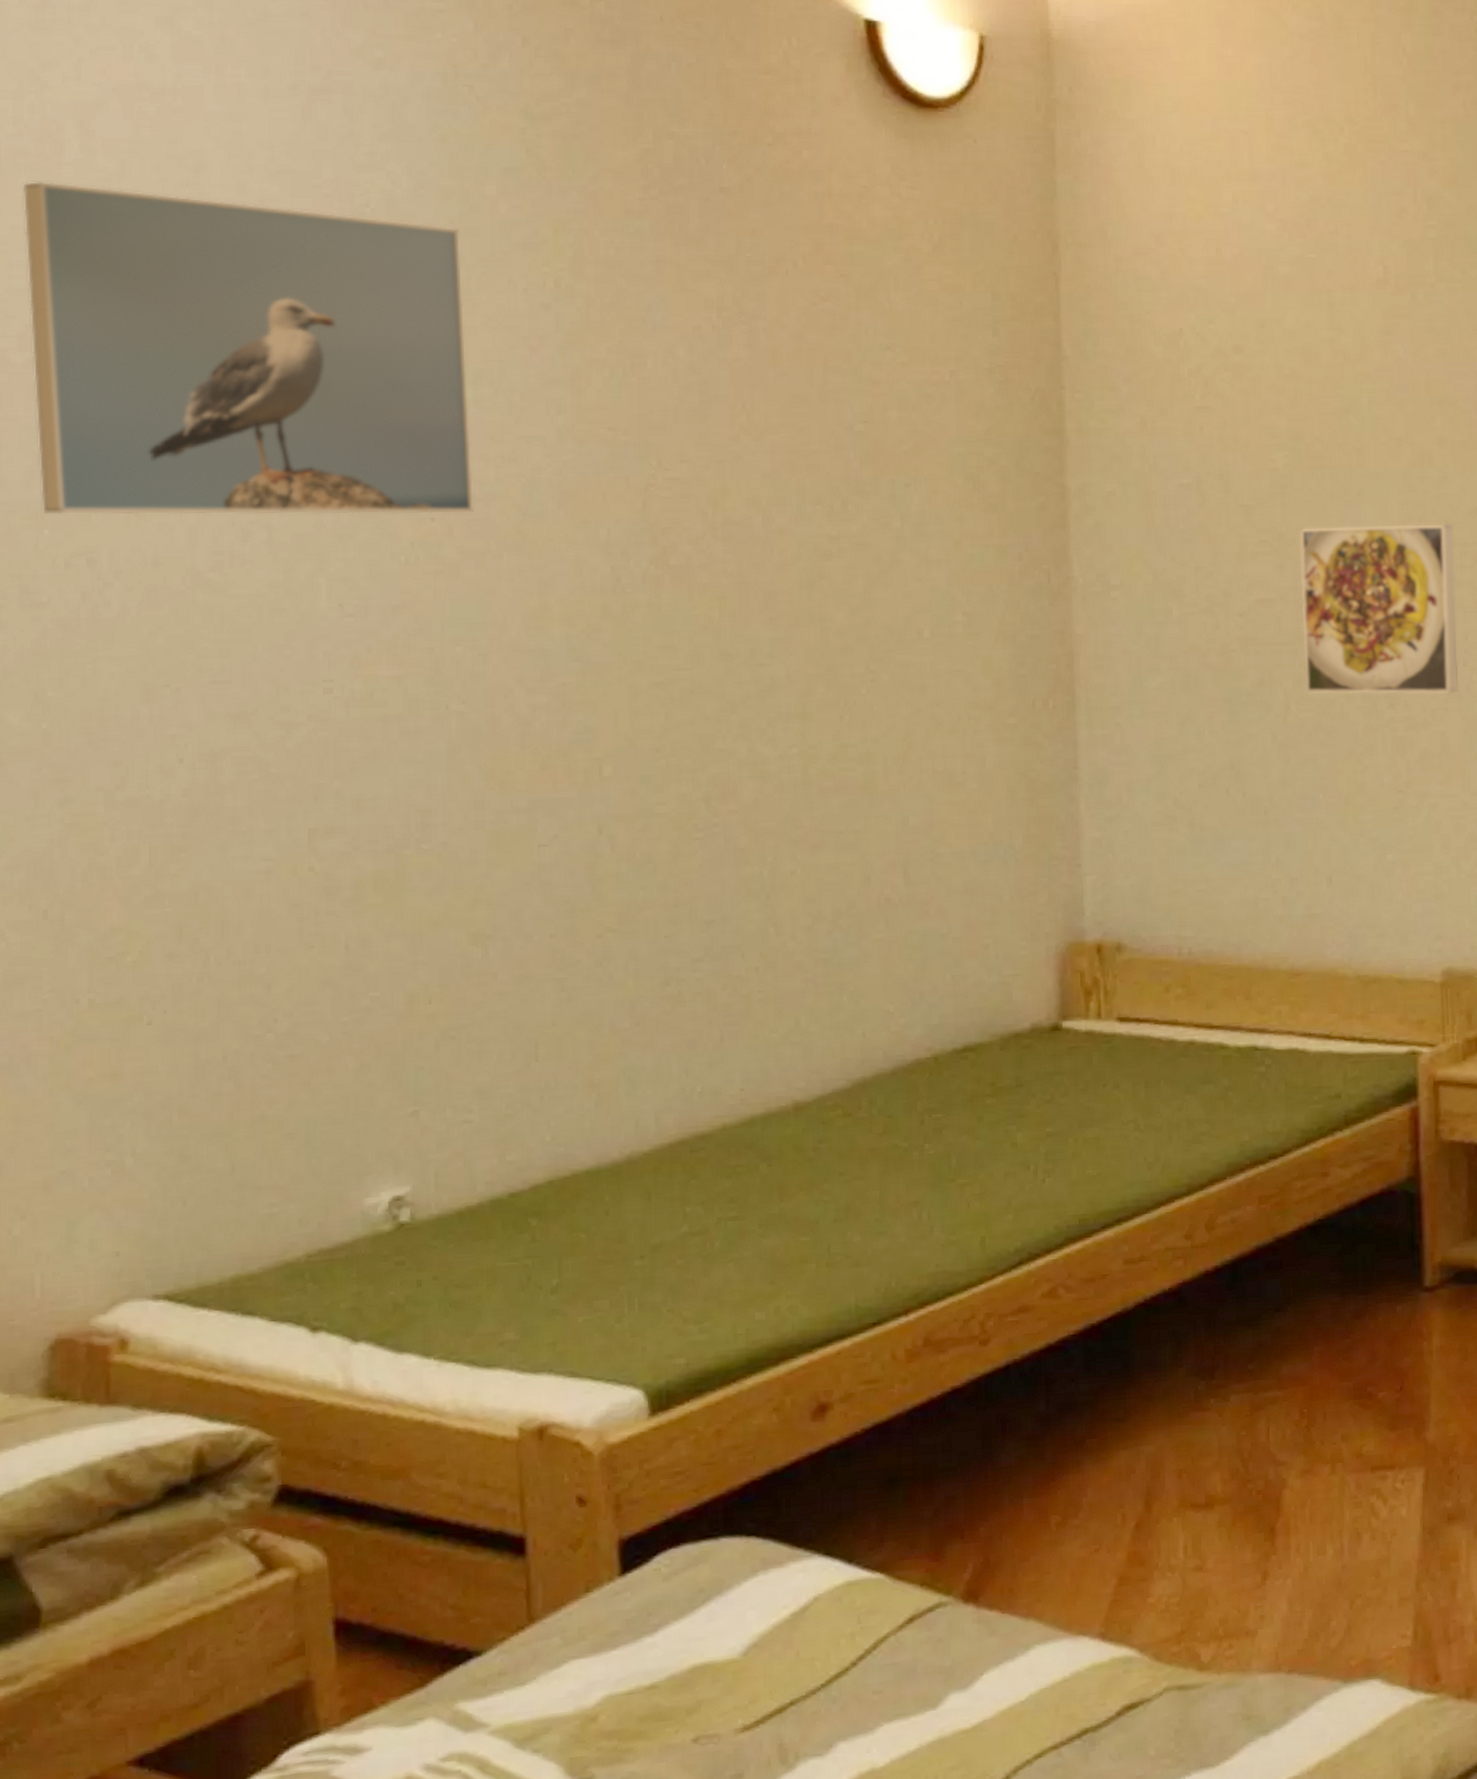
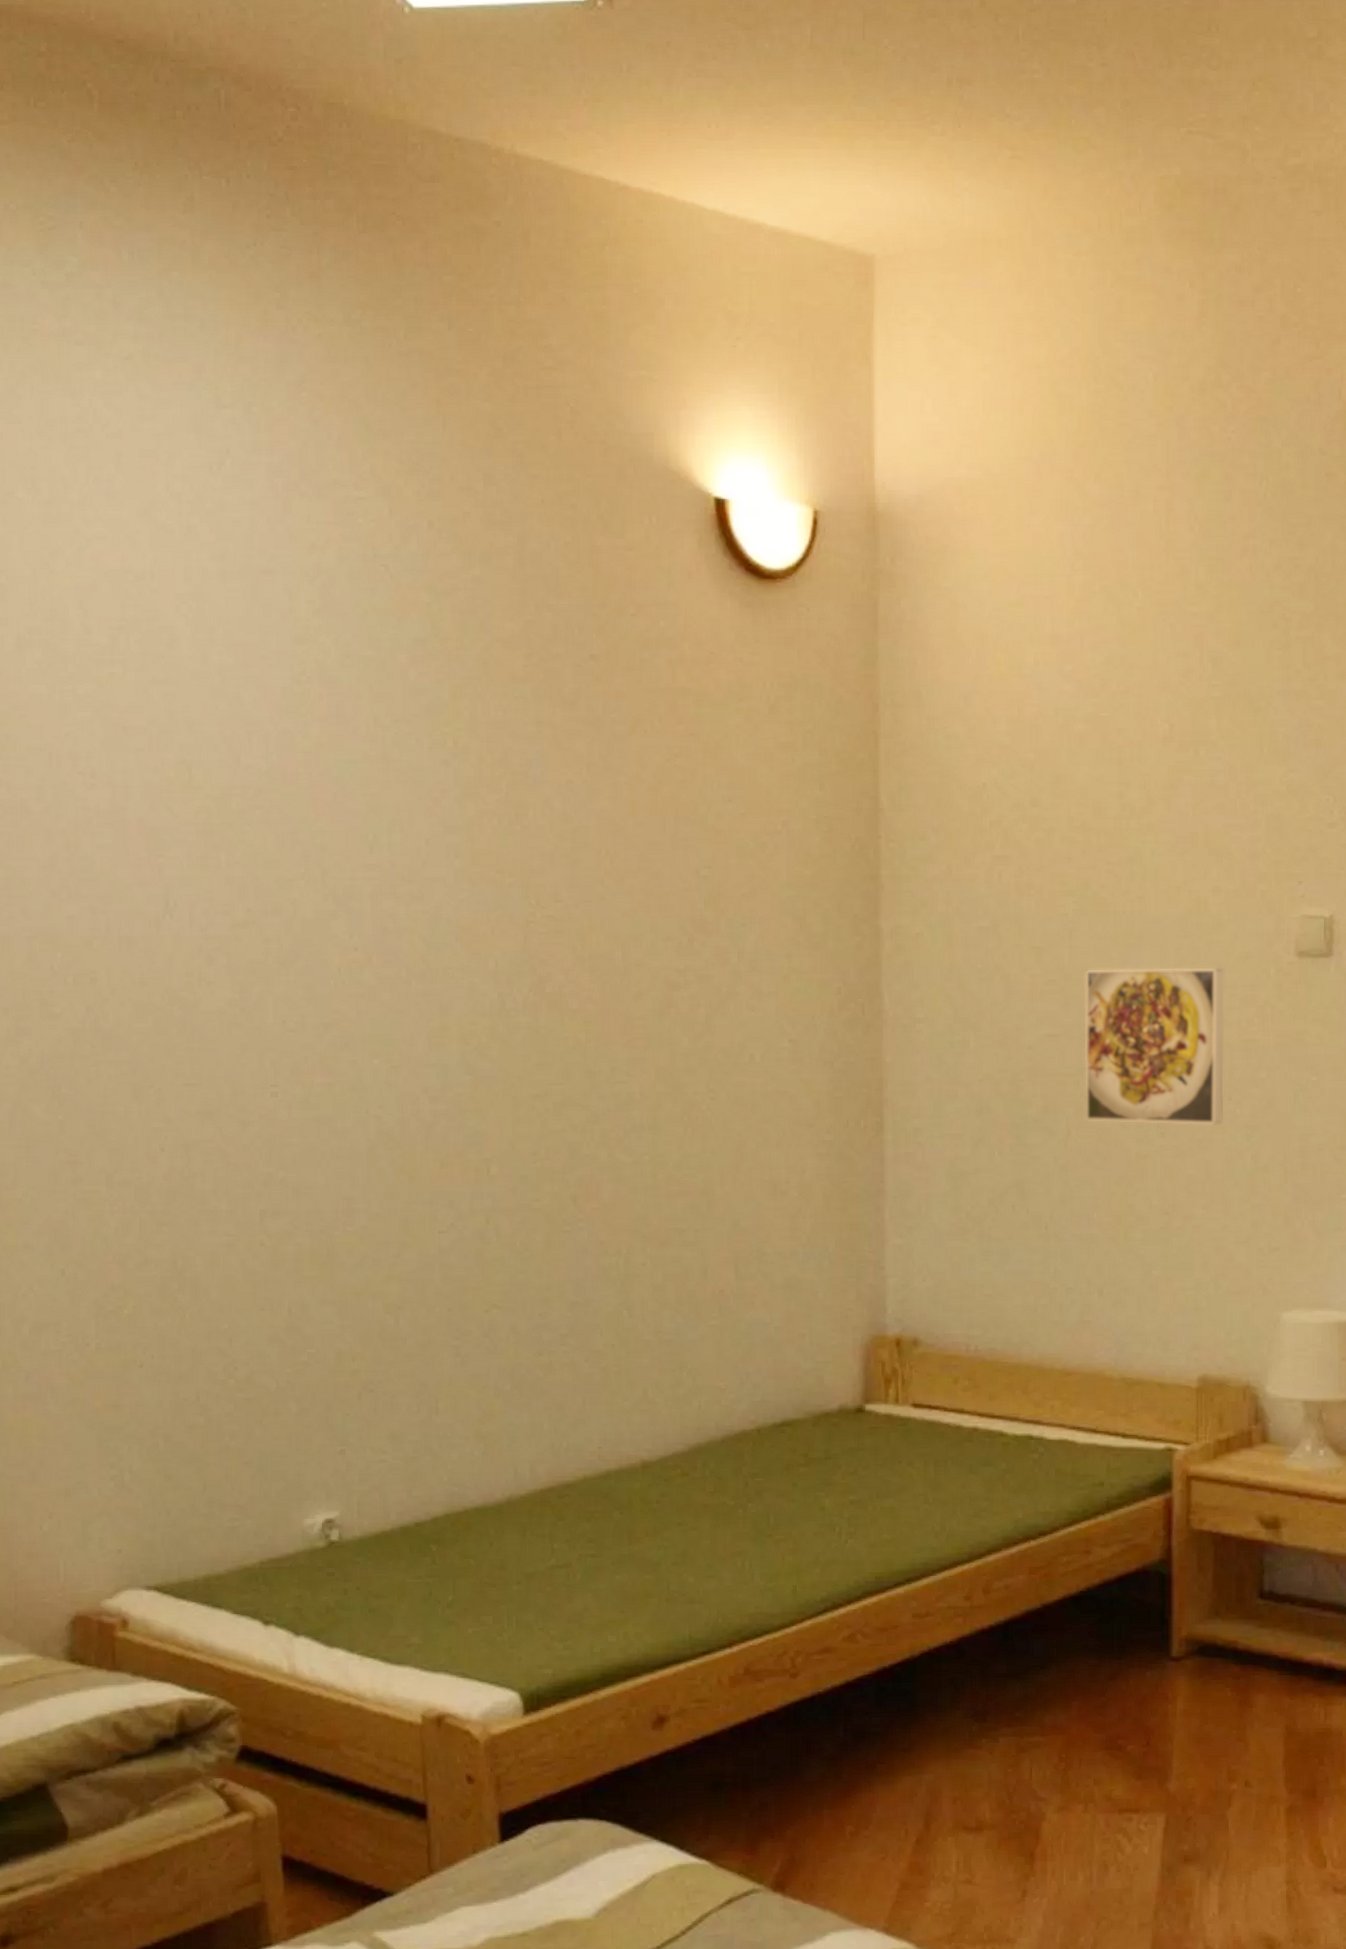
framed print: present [22,181,474,515] -> none [37,654,389,945]

